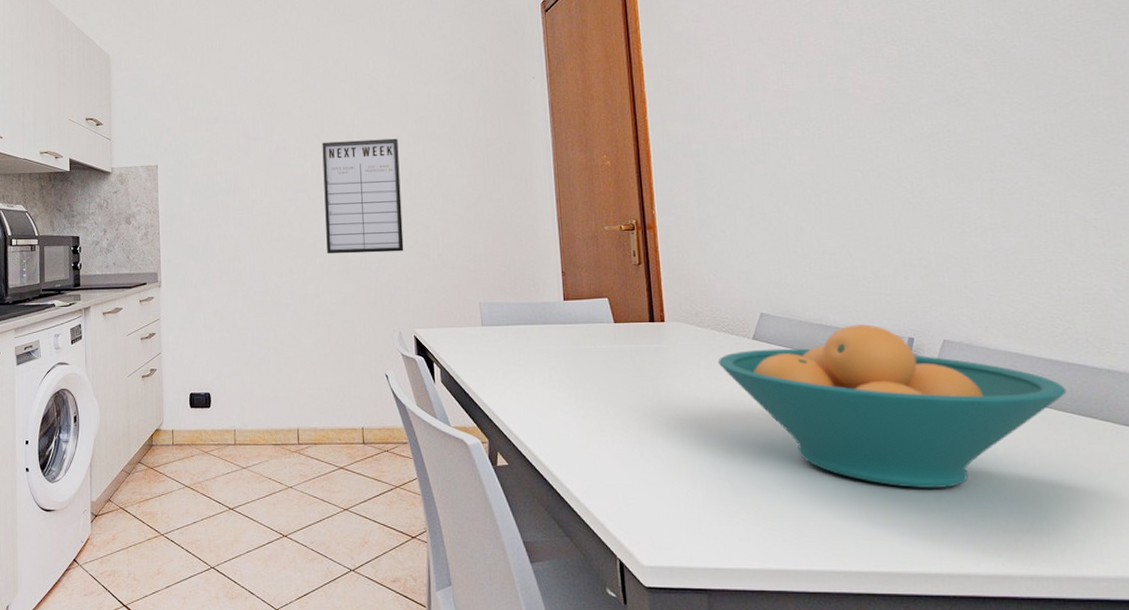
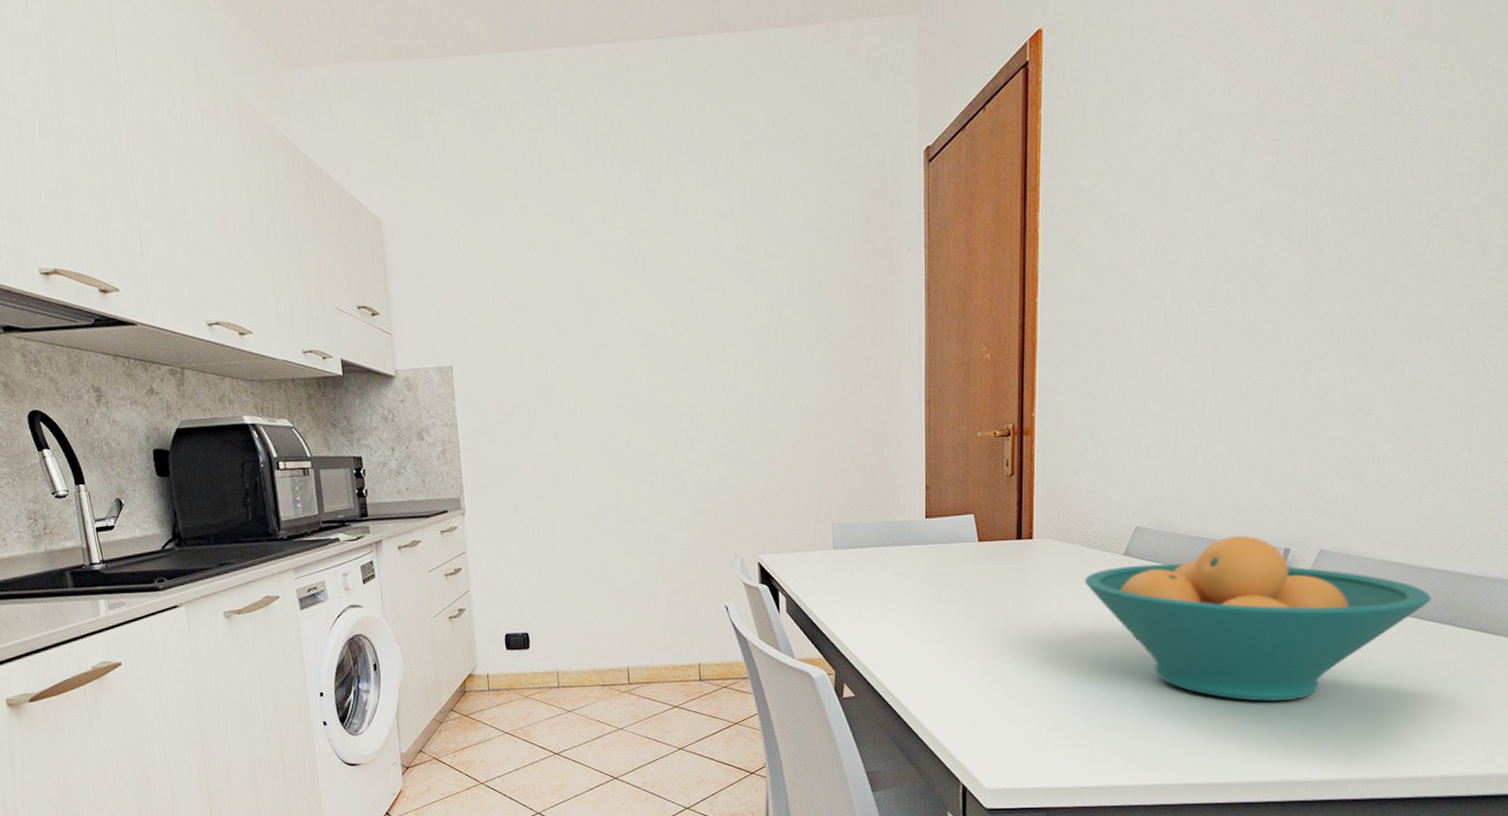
writing board: present [322,138,404,254] -> none [653,328,749,471]

